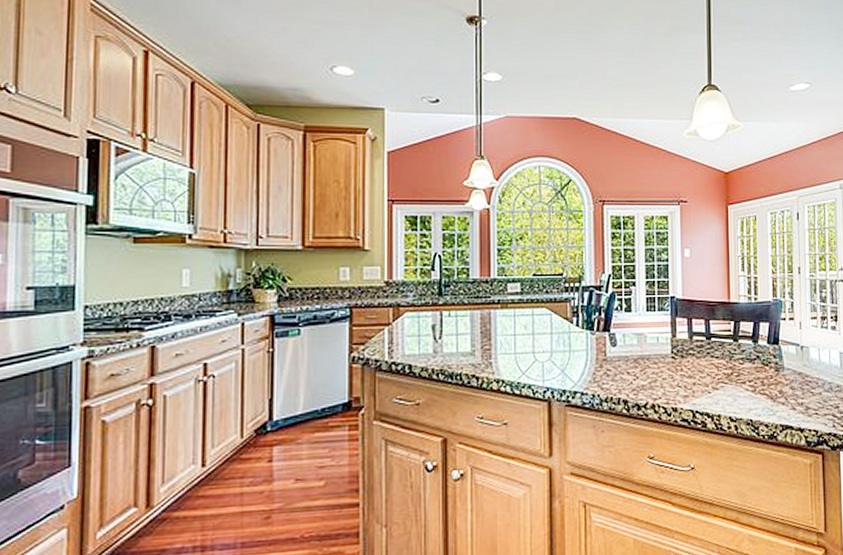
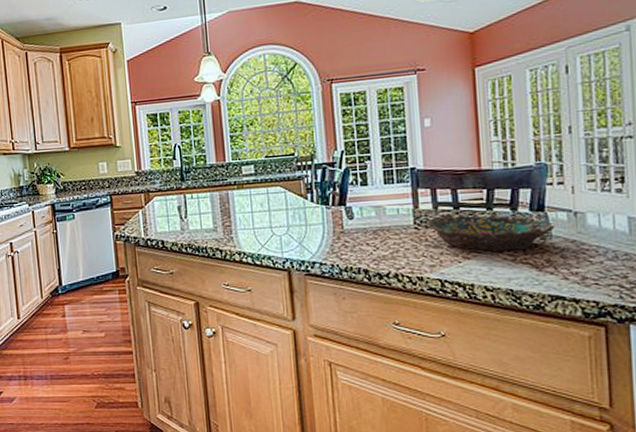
bowl: none [683,346,787,382] -> present [427,215,555,251]

